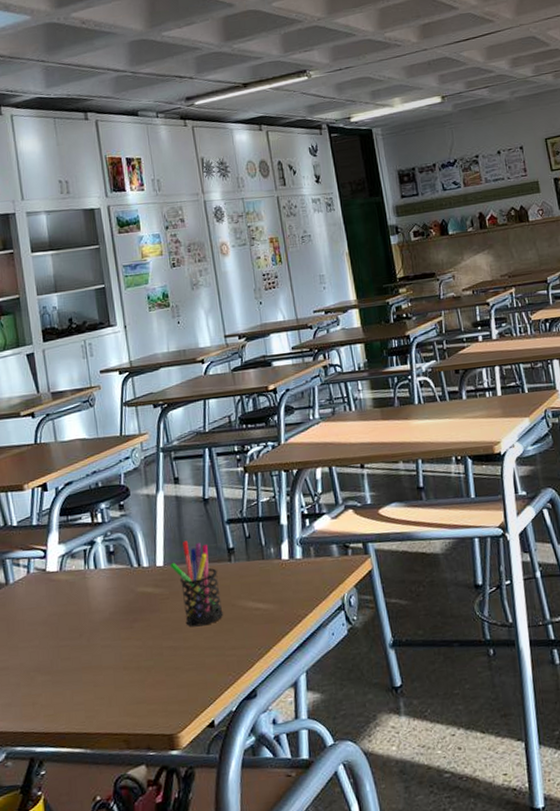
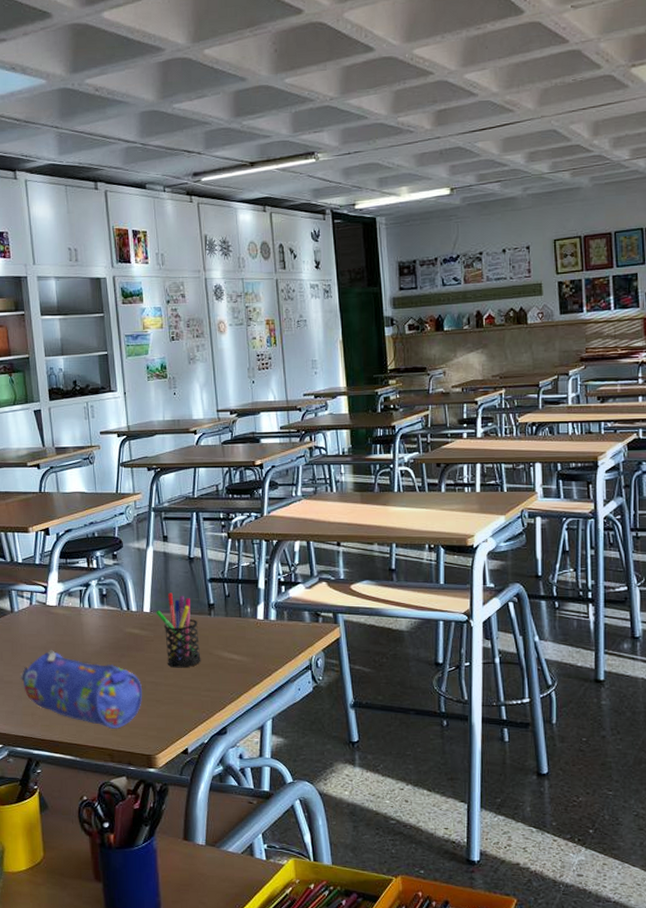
pencil case: none [18,623,160,709] -> present [20,649,143,729]

